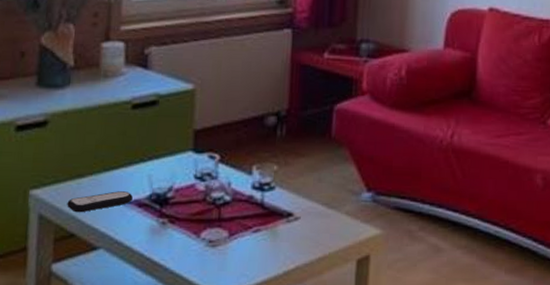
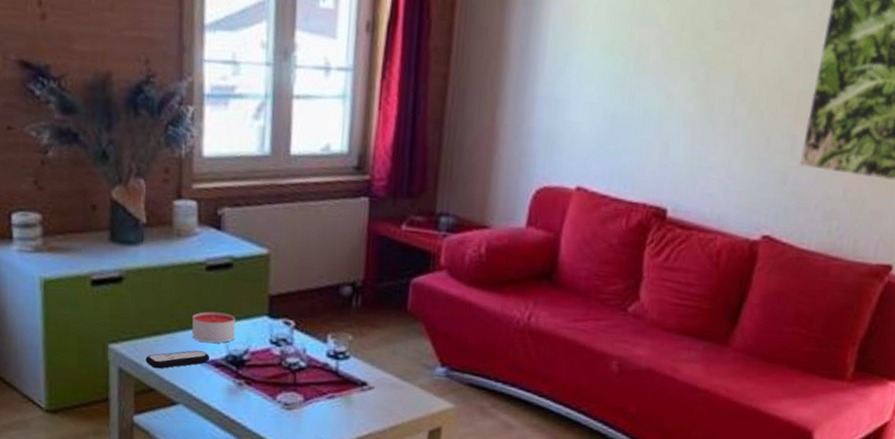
candle: none [115,150,160,183] -> present [192,311,236,343]

